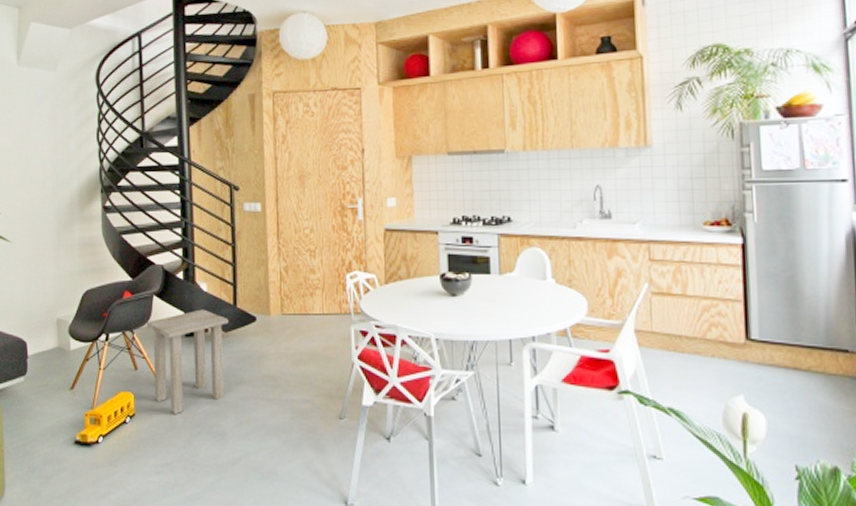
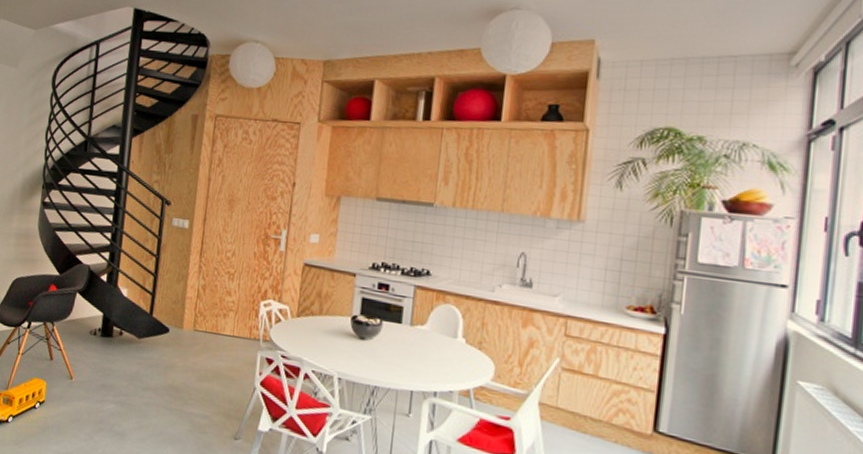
side table: present [146,309,229,415] -> none [65,312,143,409]

